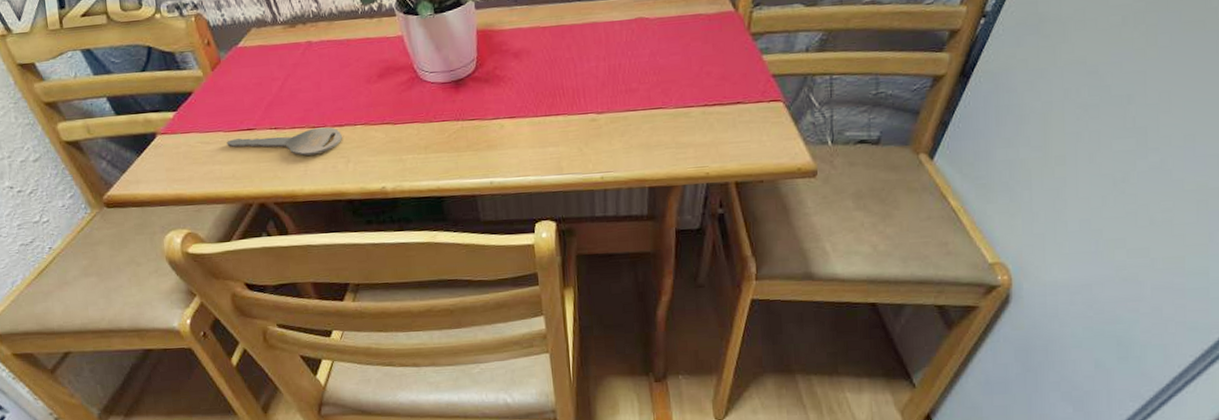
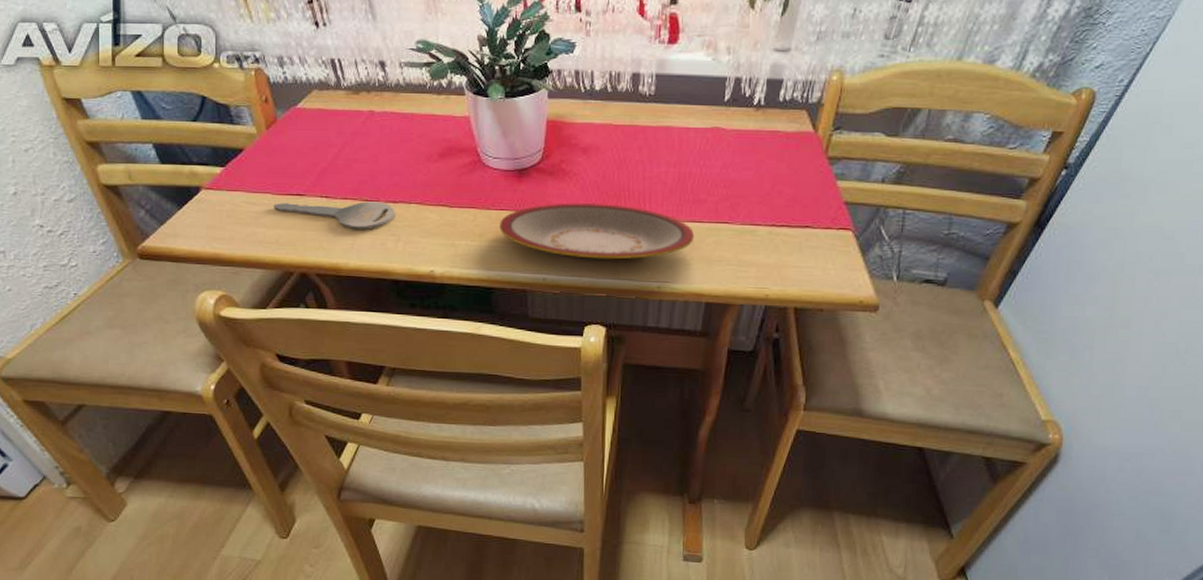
plate: none [443,103,631,158] -> present [500,203,695,260]

